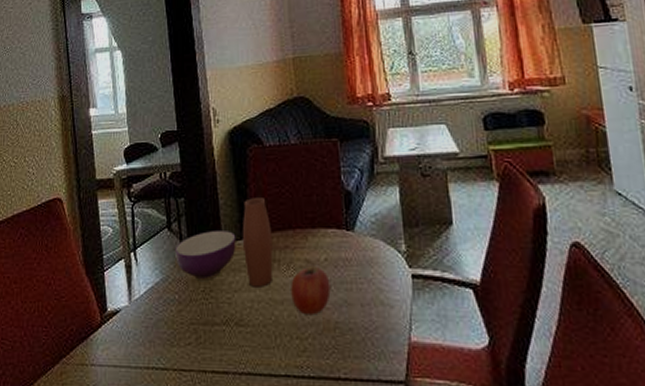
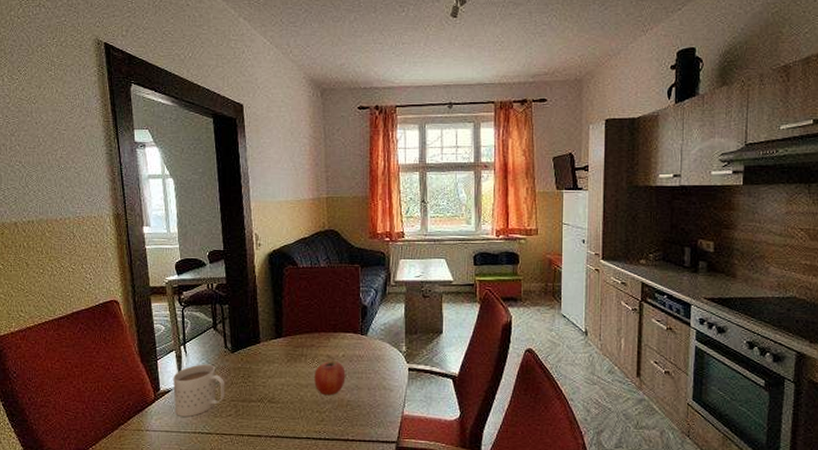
mug: none [122,275,183,346] -> present [173,364,226,417]
bowl: present [175,231,236,282] -> none [220,331,271,370]
vase: present [242,198,273,287] -> none [276,307,301,375]

